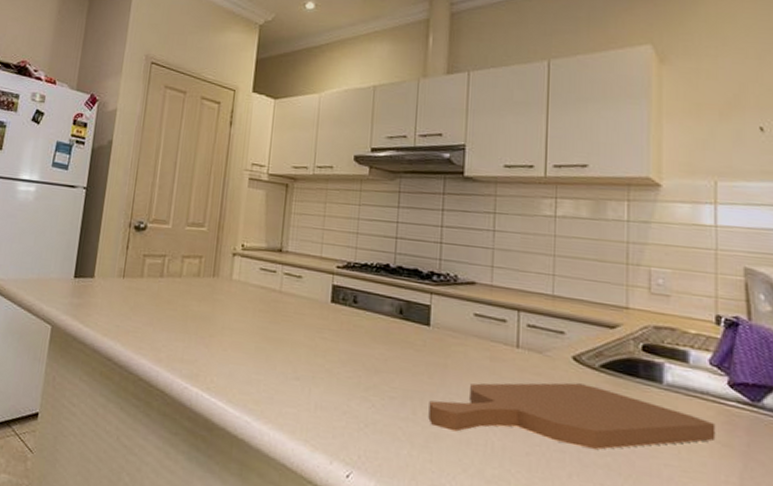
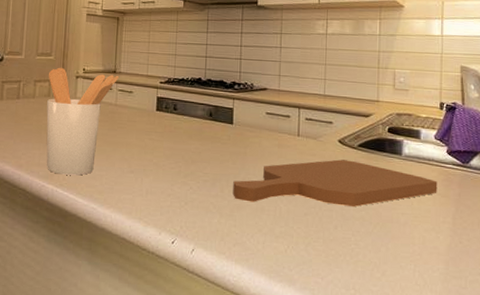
utensil holder: none [191,241,285,378] -> present [46,67,119,176]

